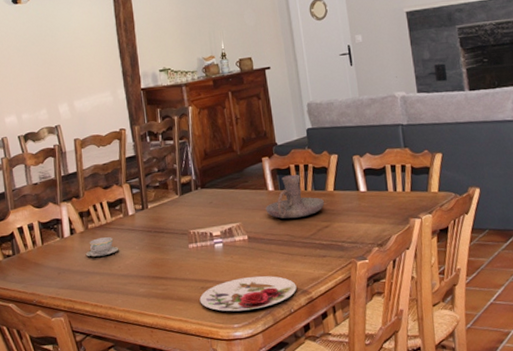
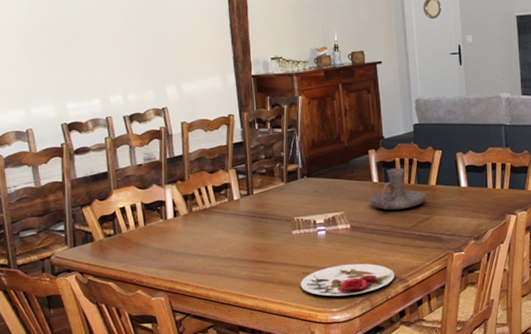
teacup: present [85,237,119,257] -> none [188,221,222,240]

